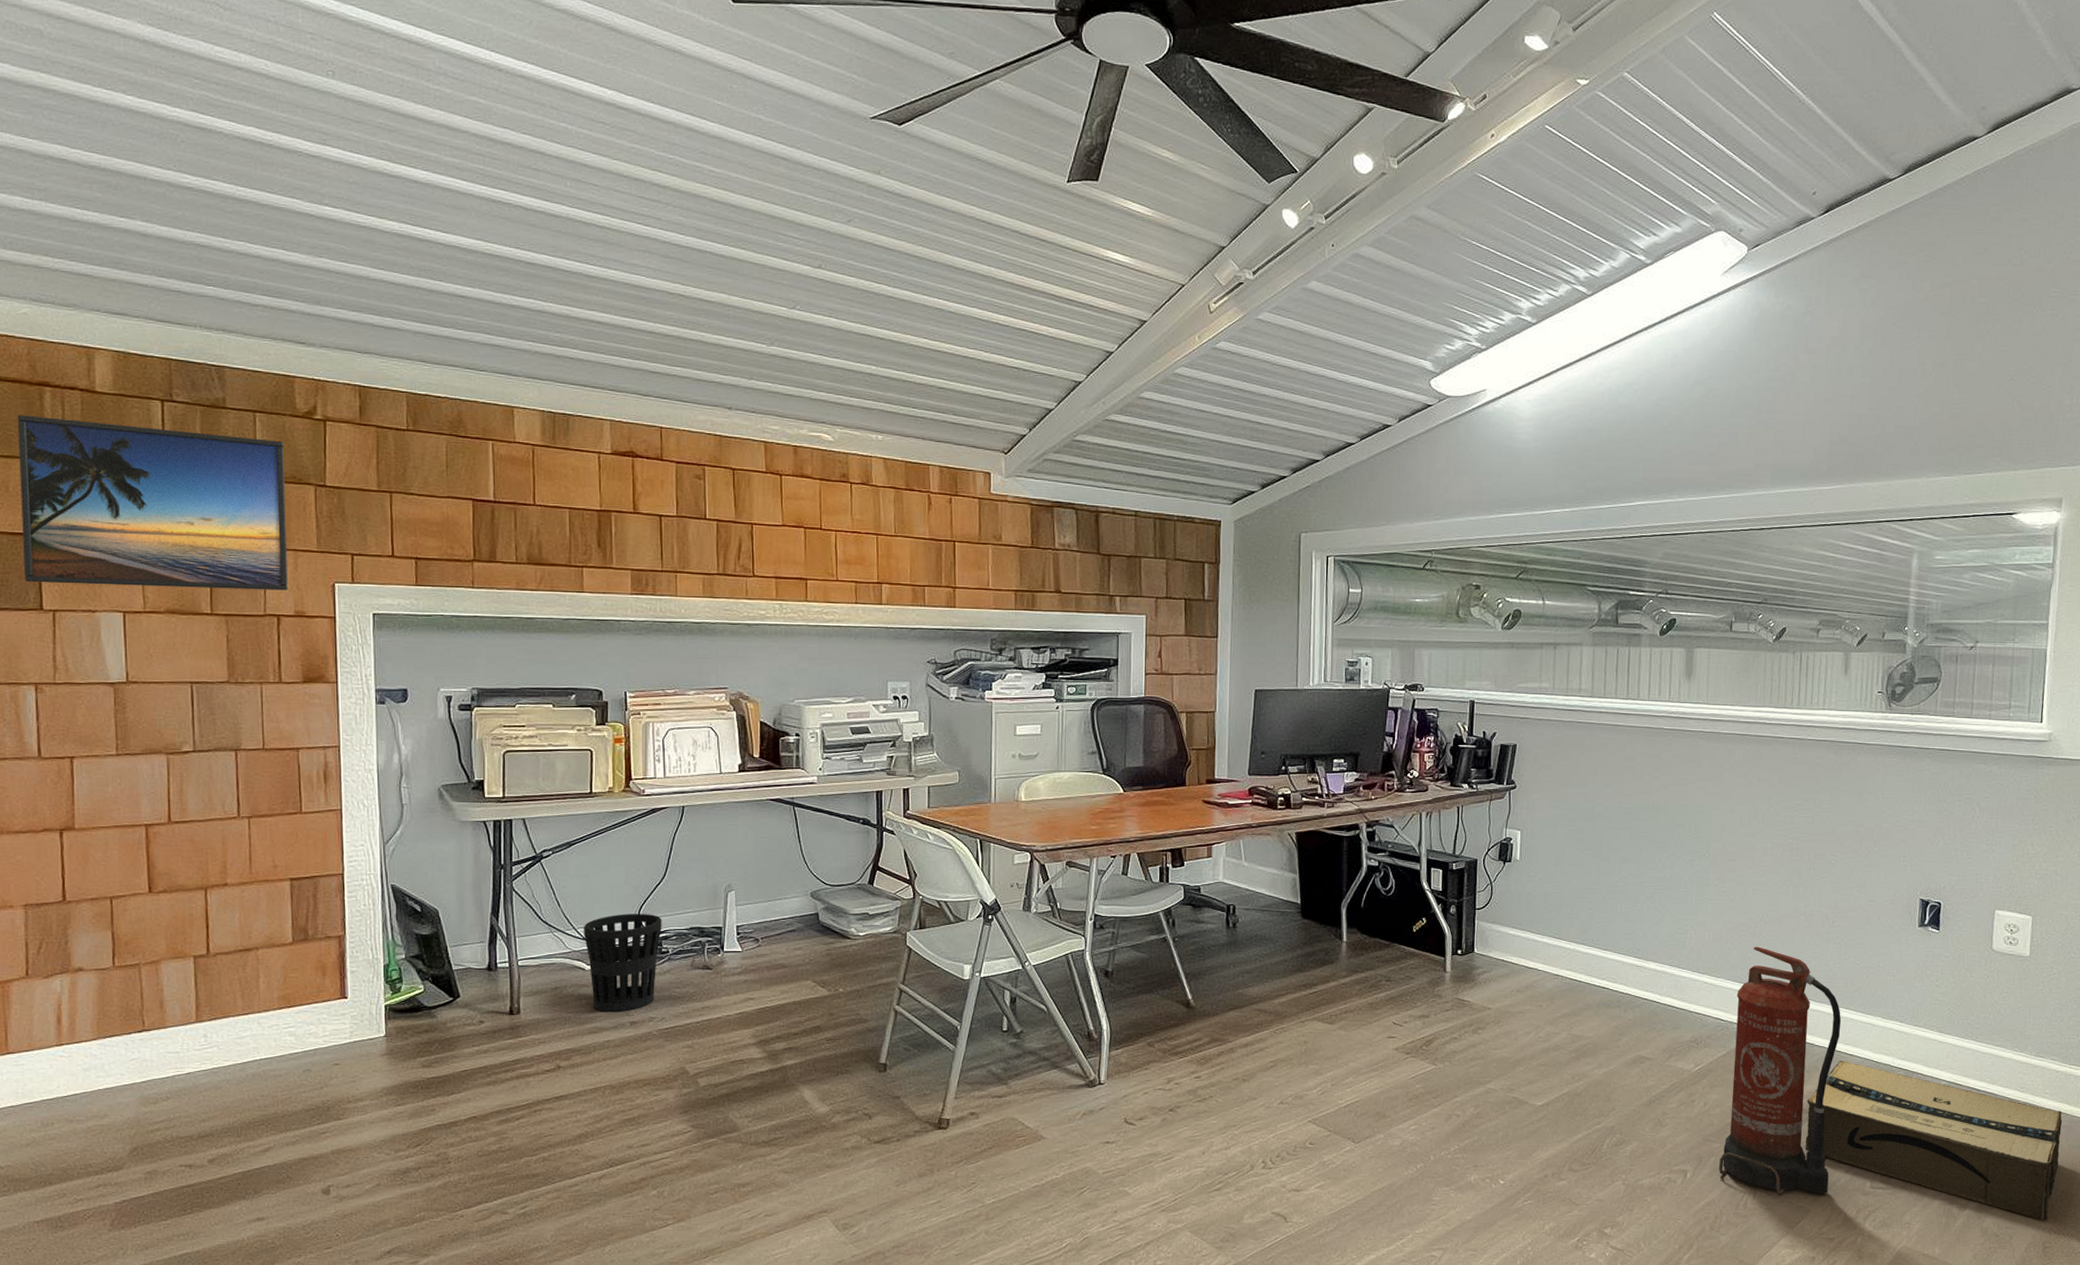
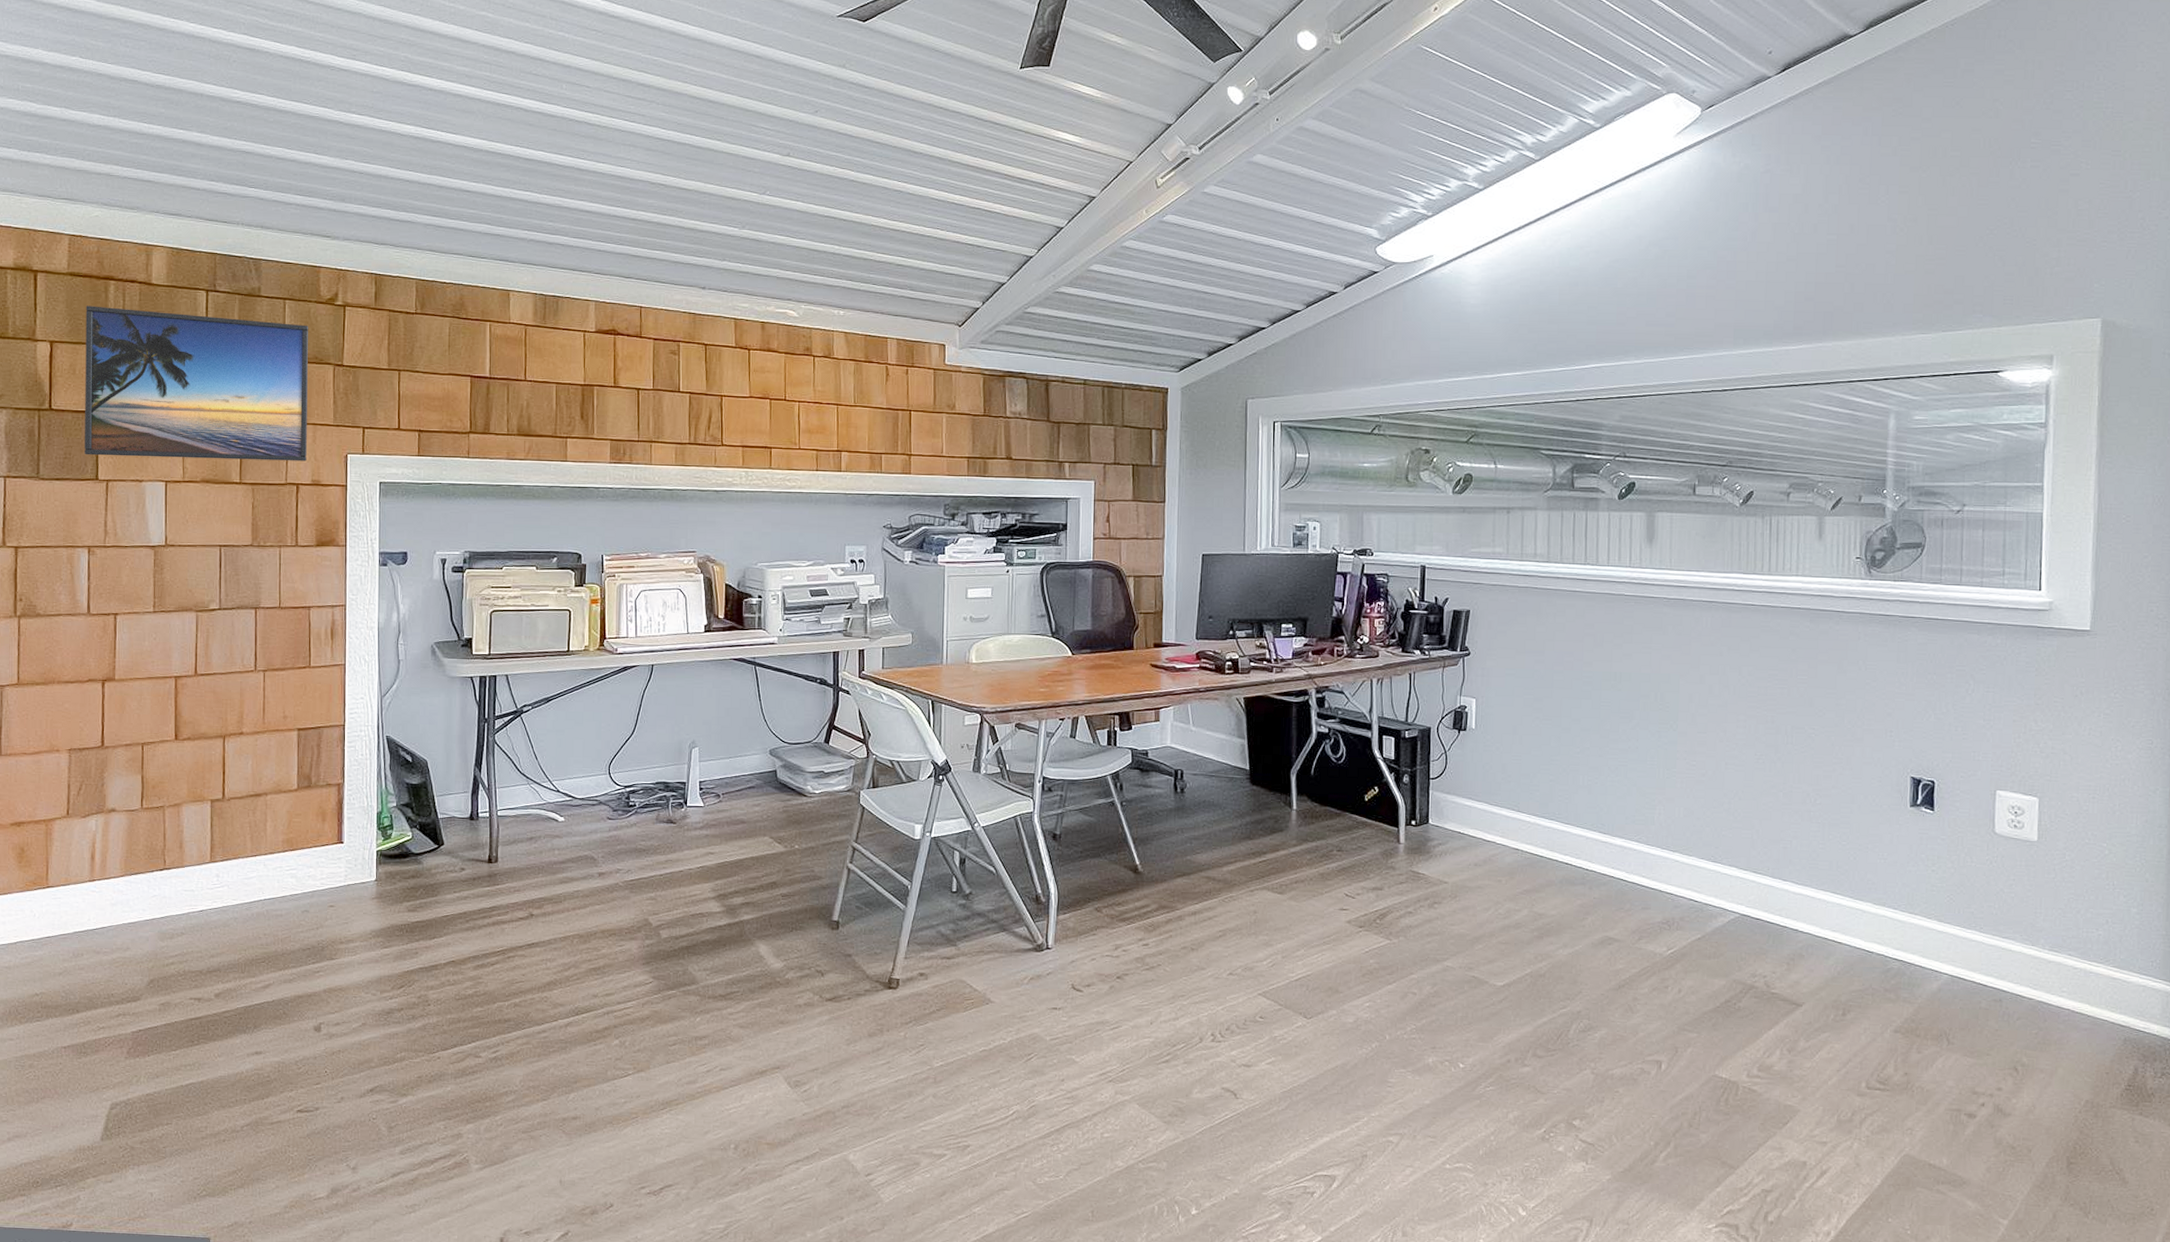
wastebasket: present [584,914,662,1012] -> none [558,767,630,863]
fire extinguisher: present [1719,946,1842,1195] -> none [1697,824,1828,1094]
cardboard box: present [1805,1061,2062,1221] -> none [1791,949,2084,1133]

